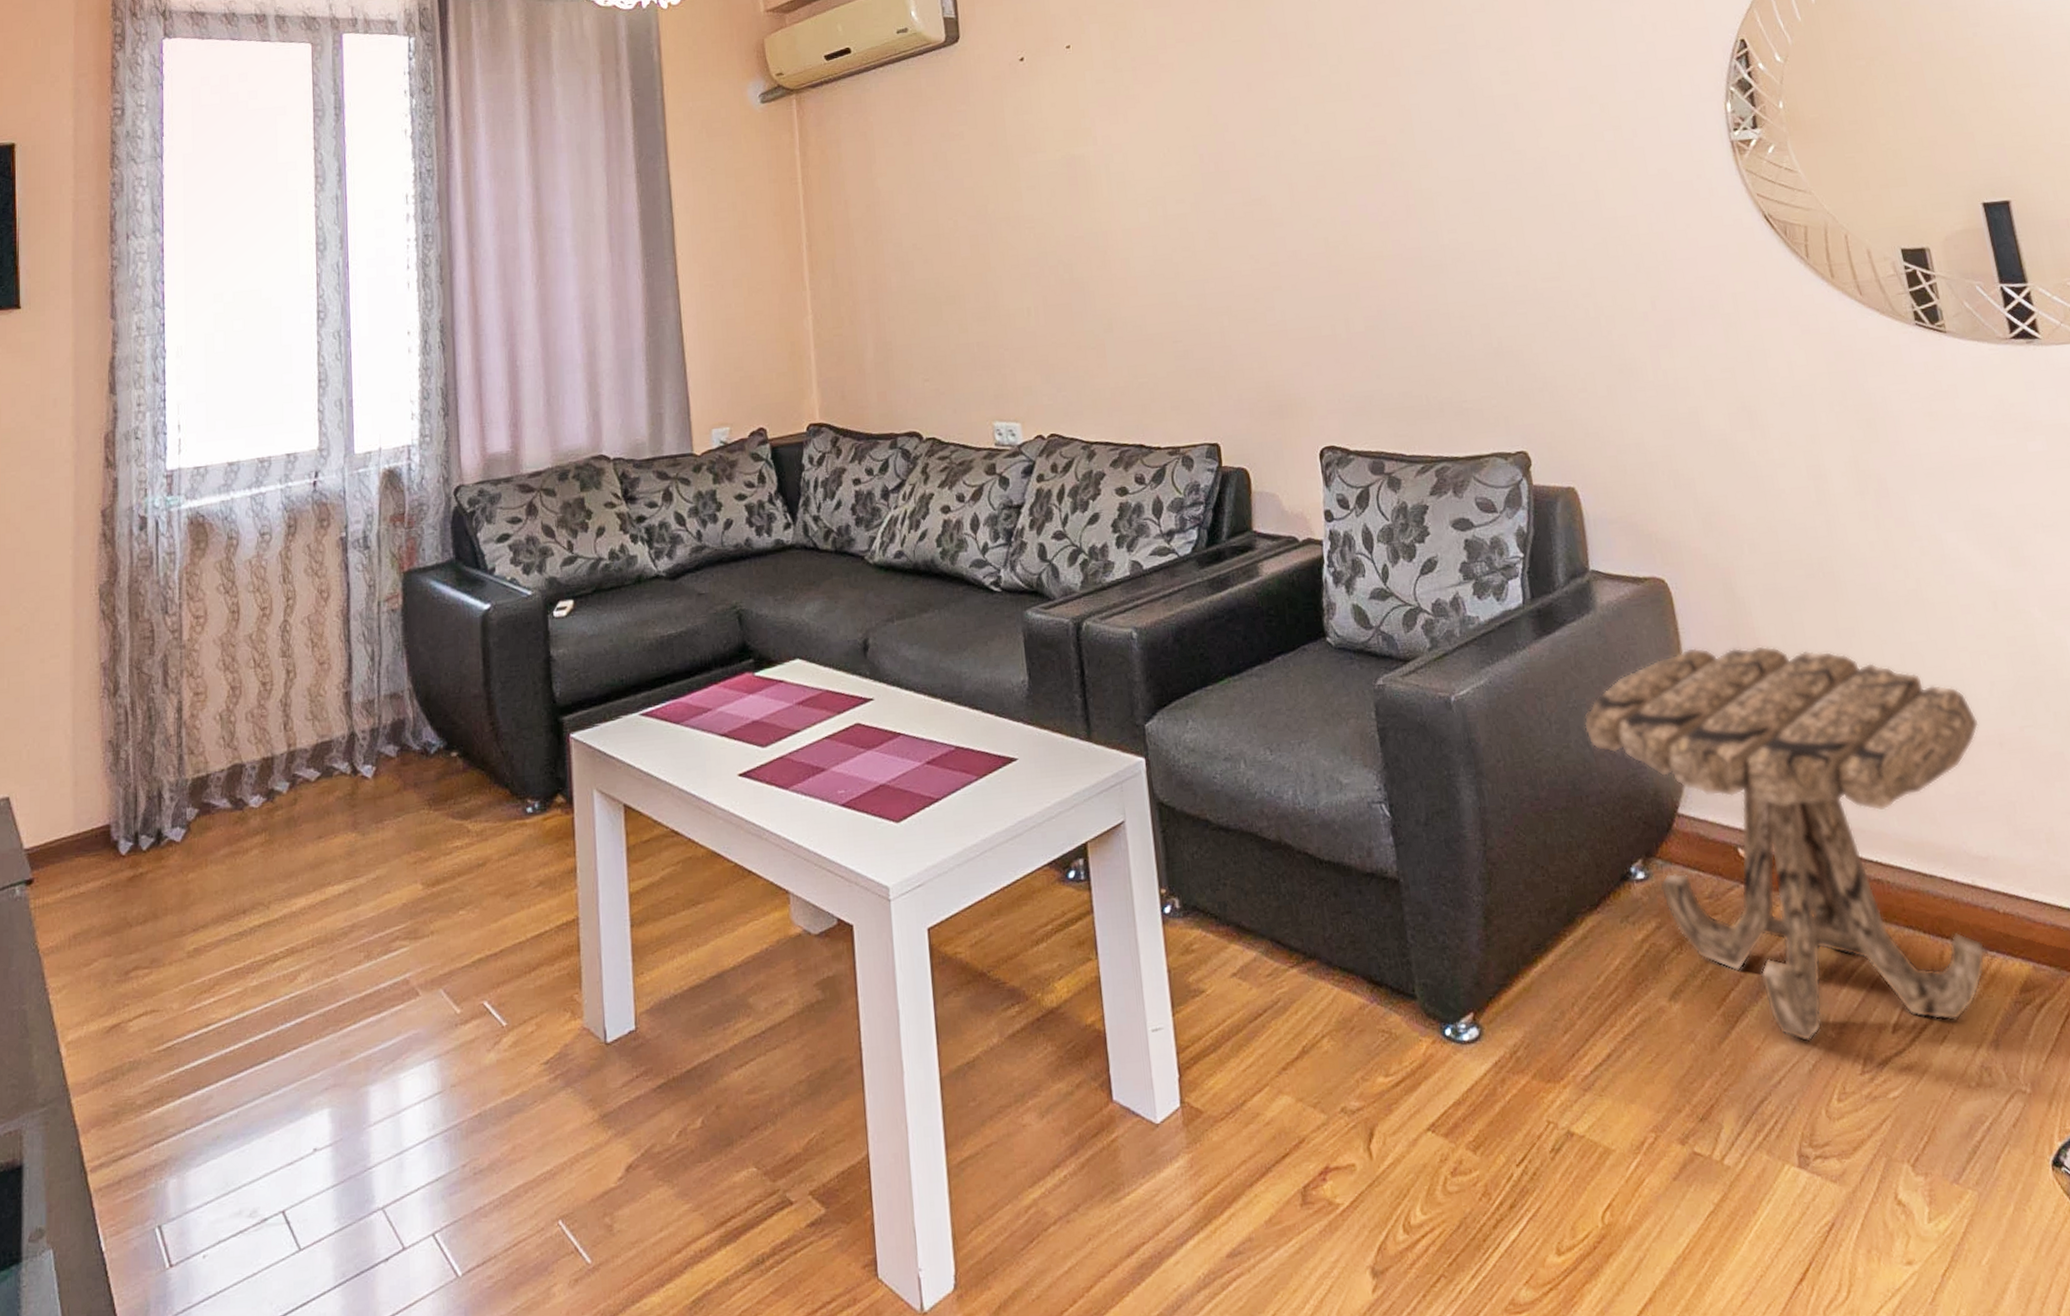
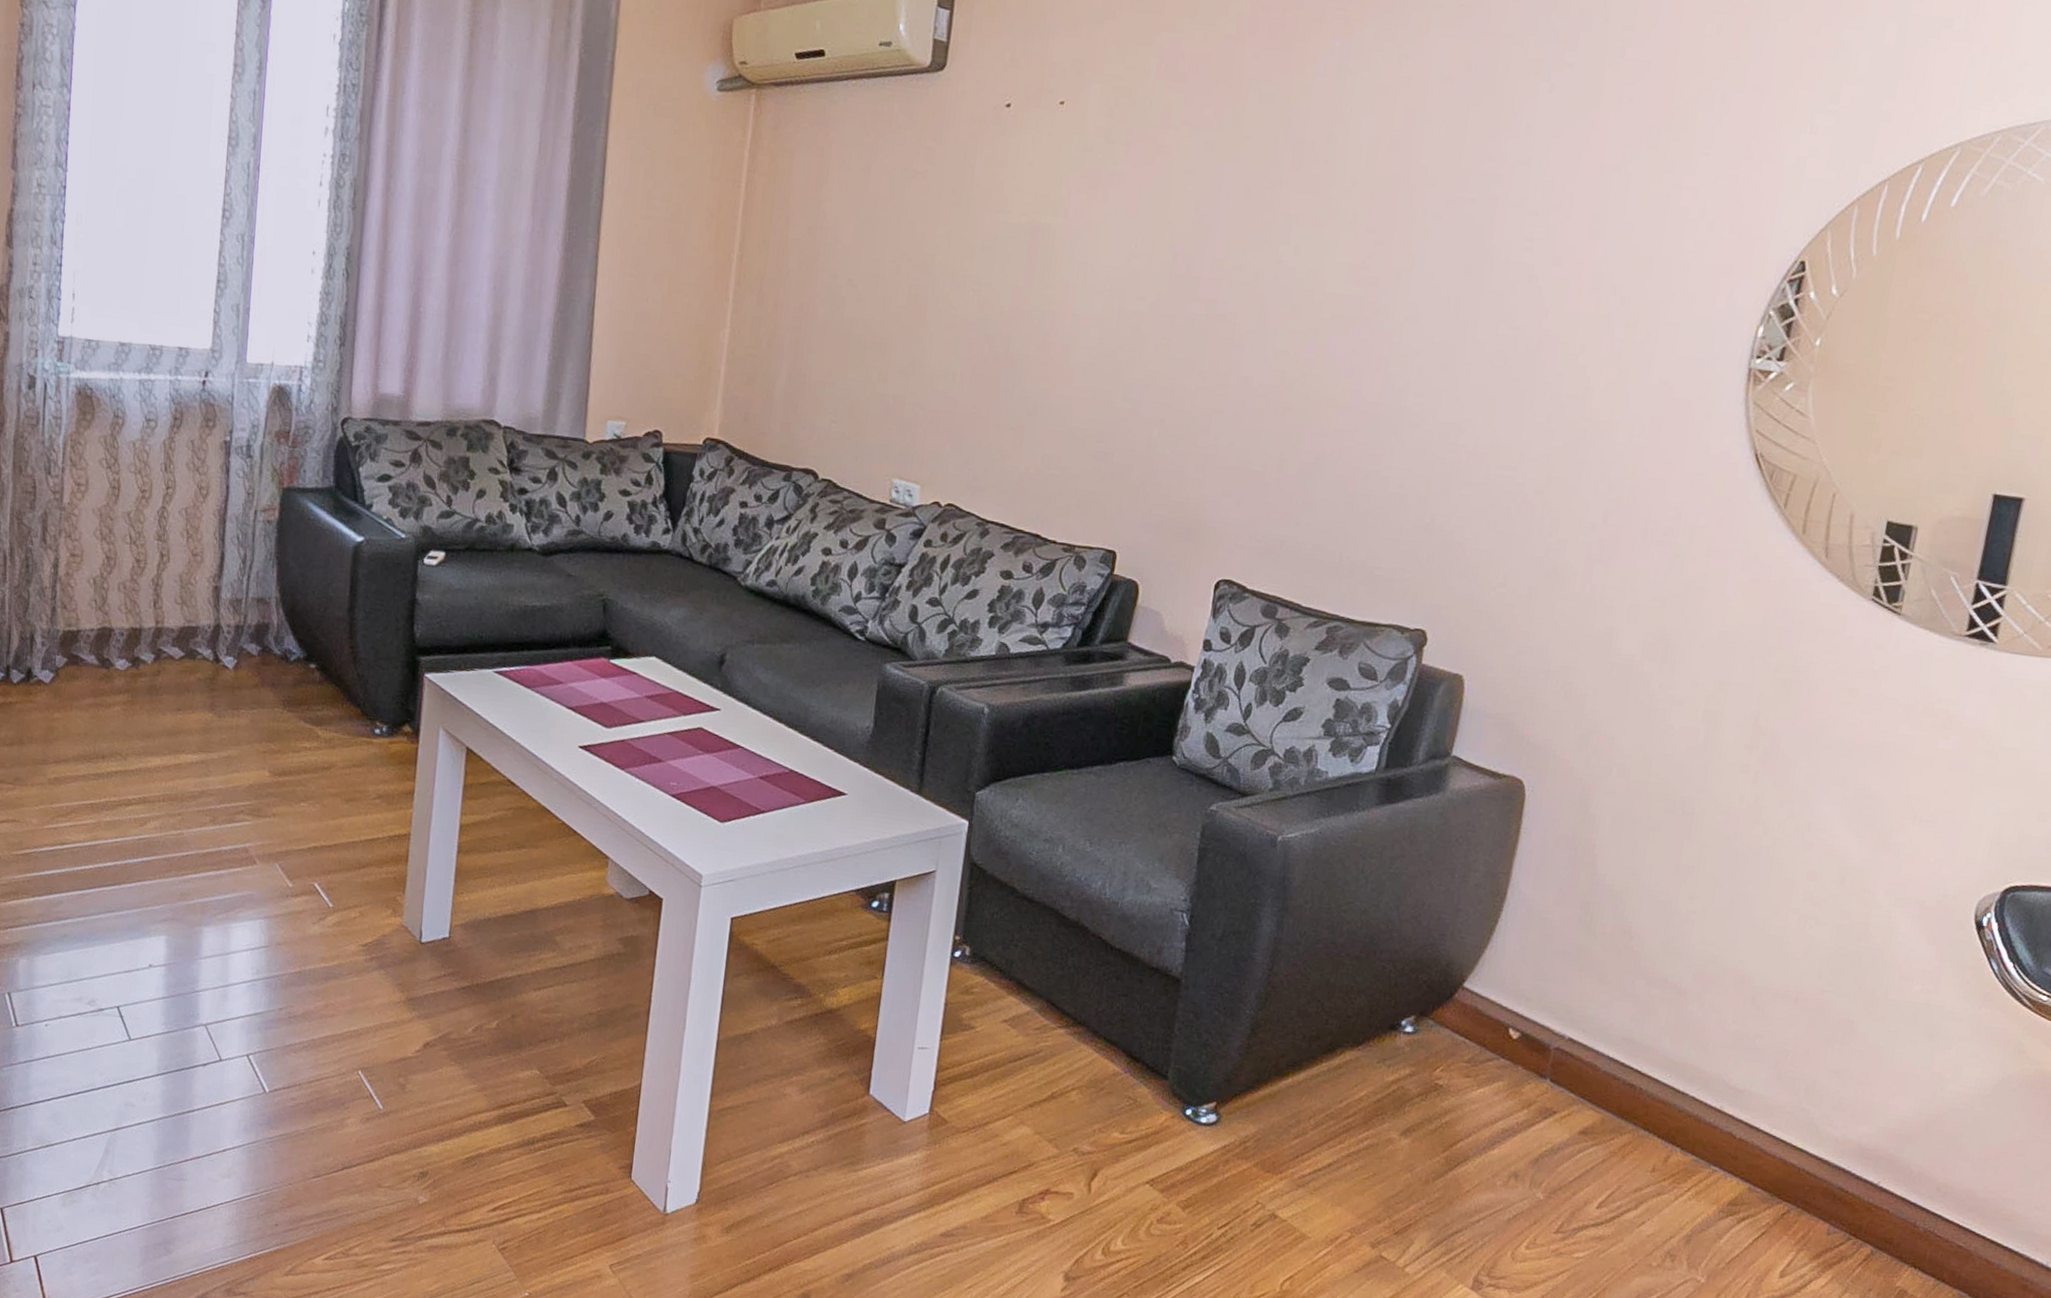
side table: present [1584,646,1985,1042] -> none [1398,847,1783,1213]

